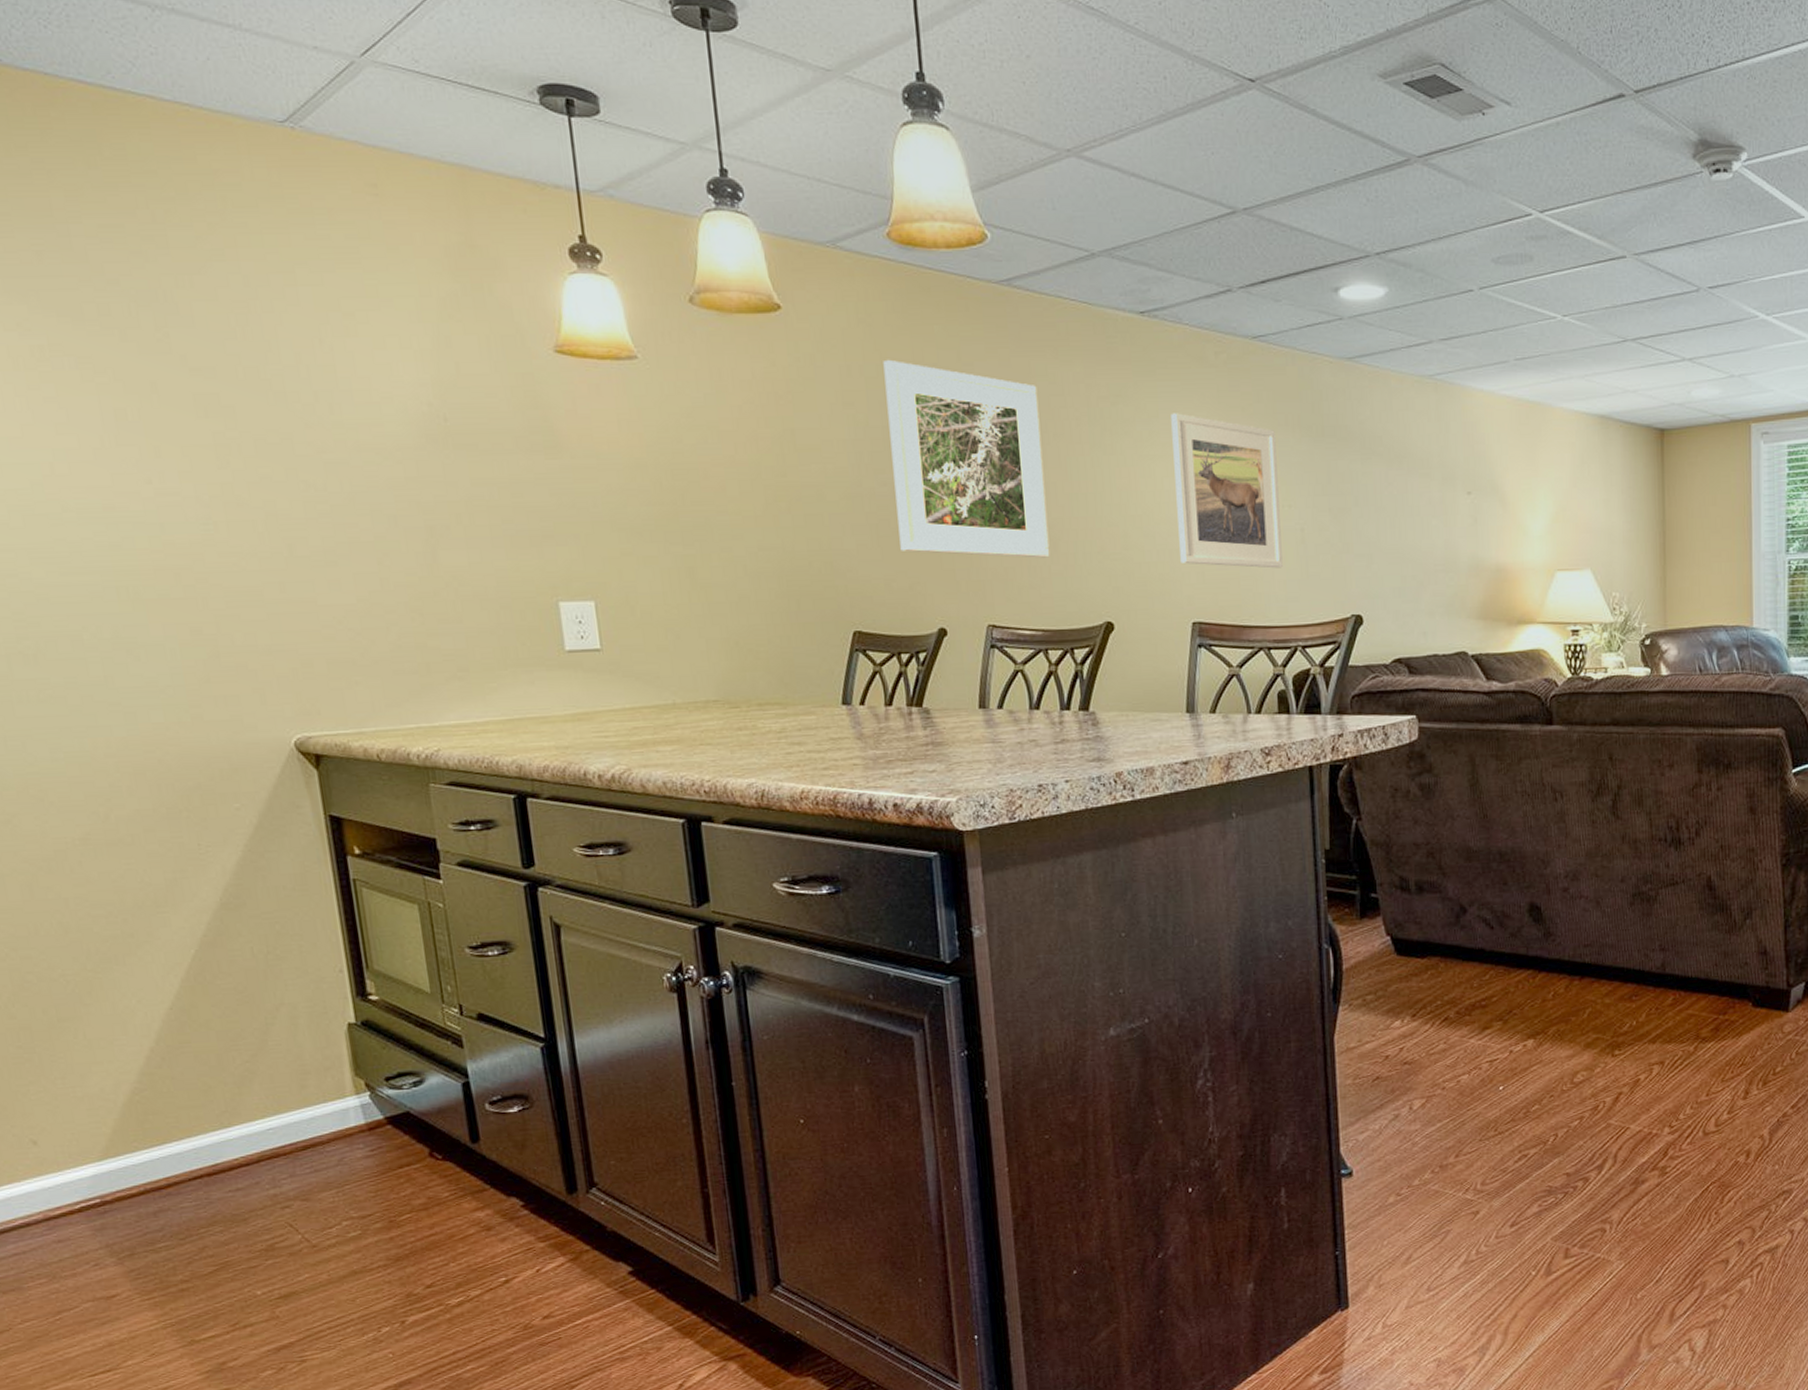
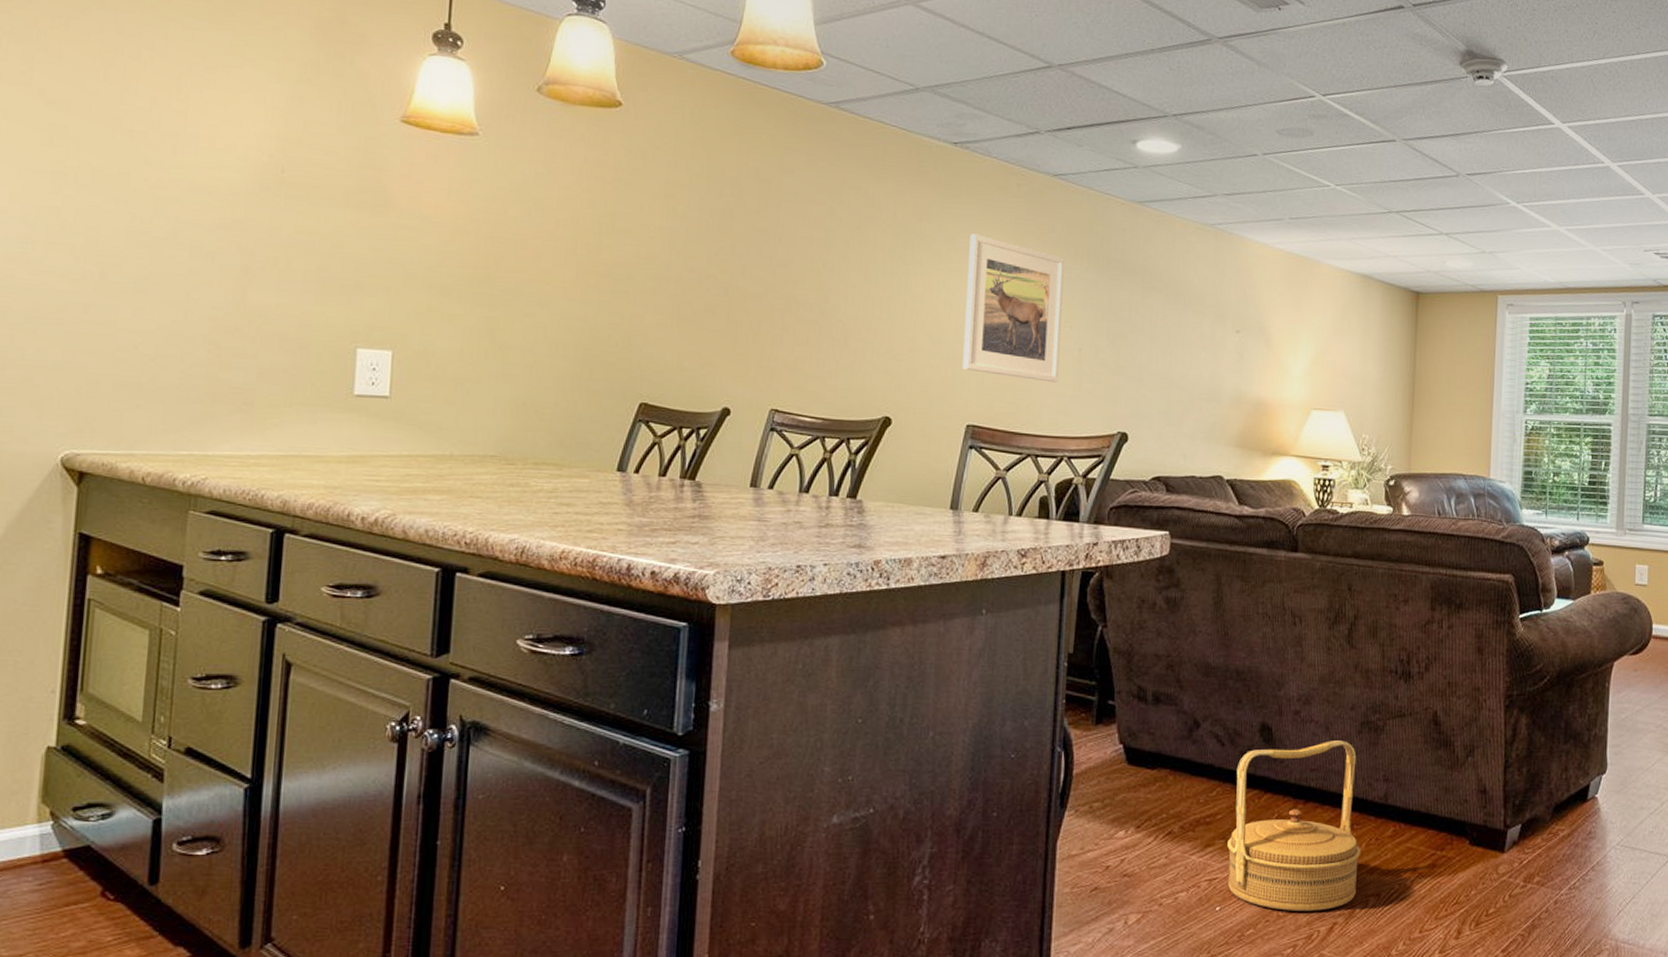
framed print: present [883,359,1050,558] -> none [698,160,849,352]
basket: none [1505,914,1642,1085] -> present [1227,740,1361,911]

